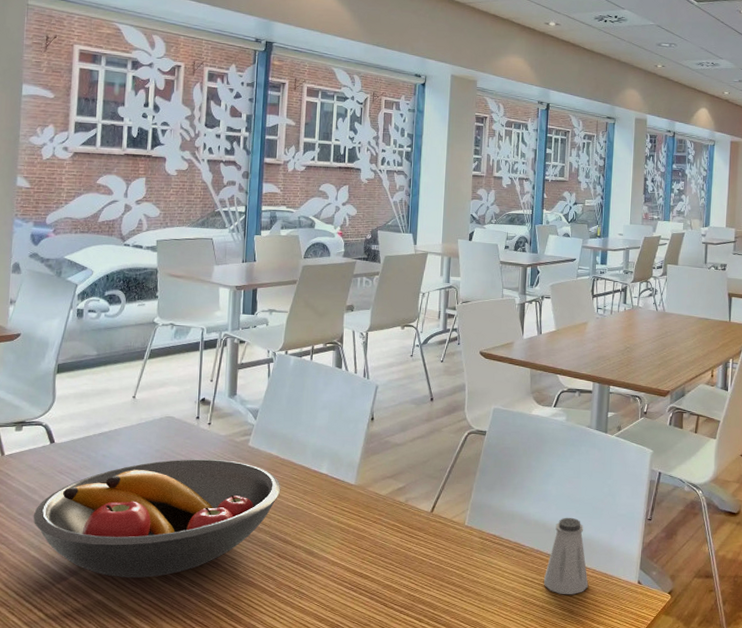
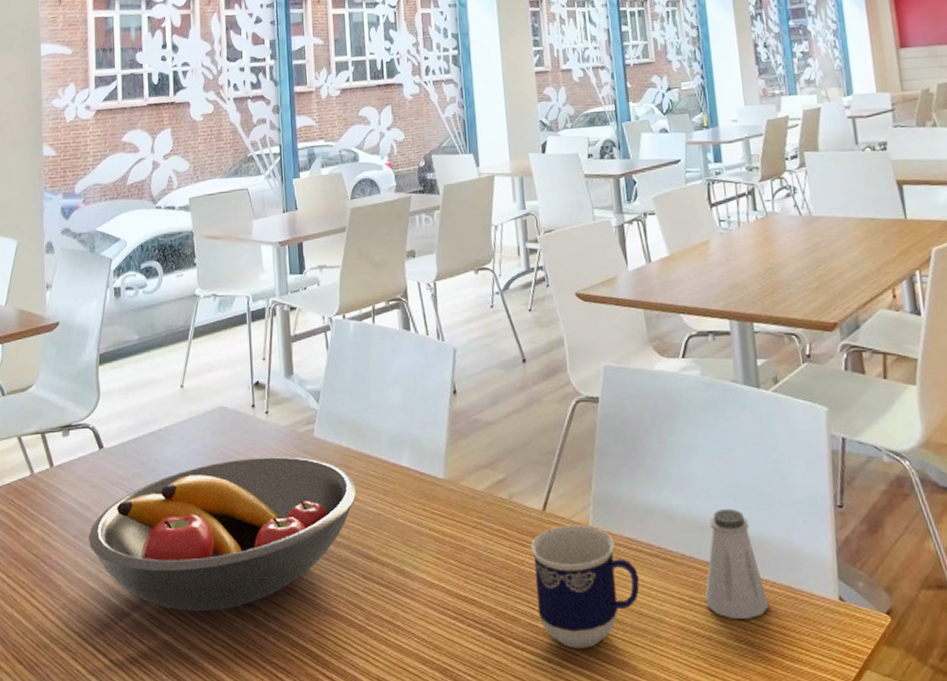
cup: none [416,524,497,613] -> present [531,525,640,649]

